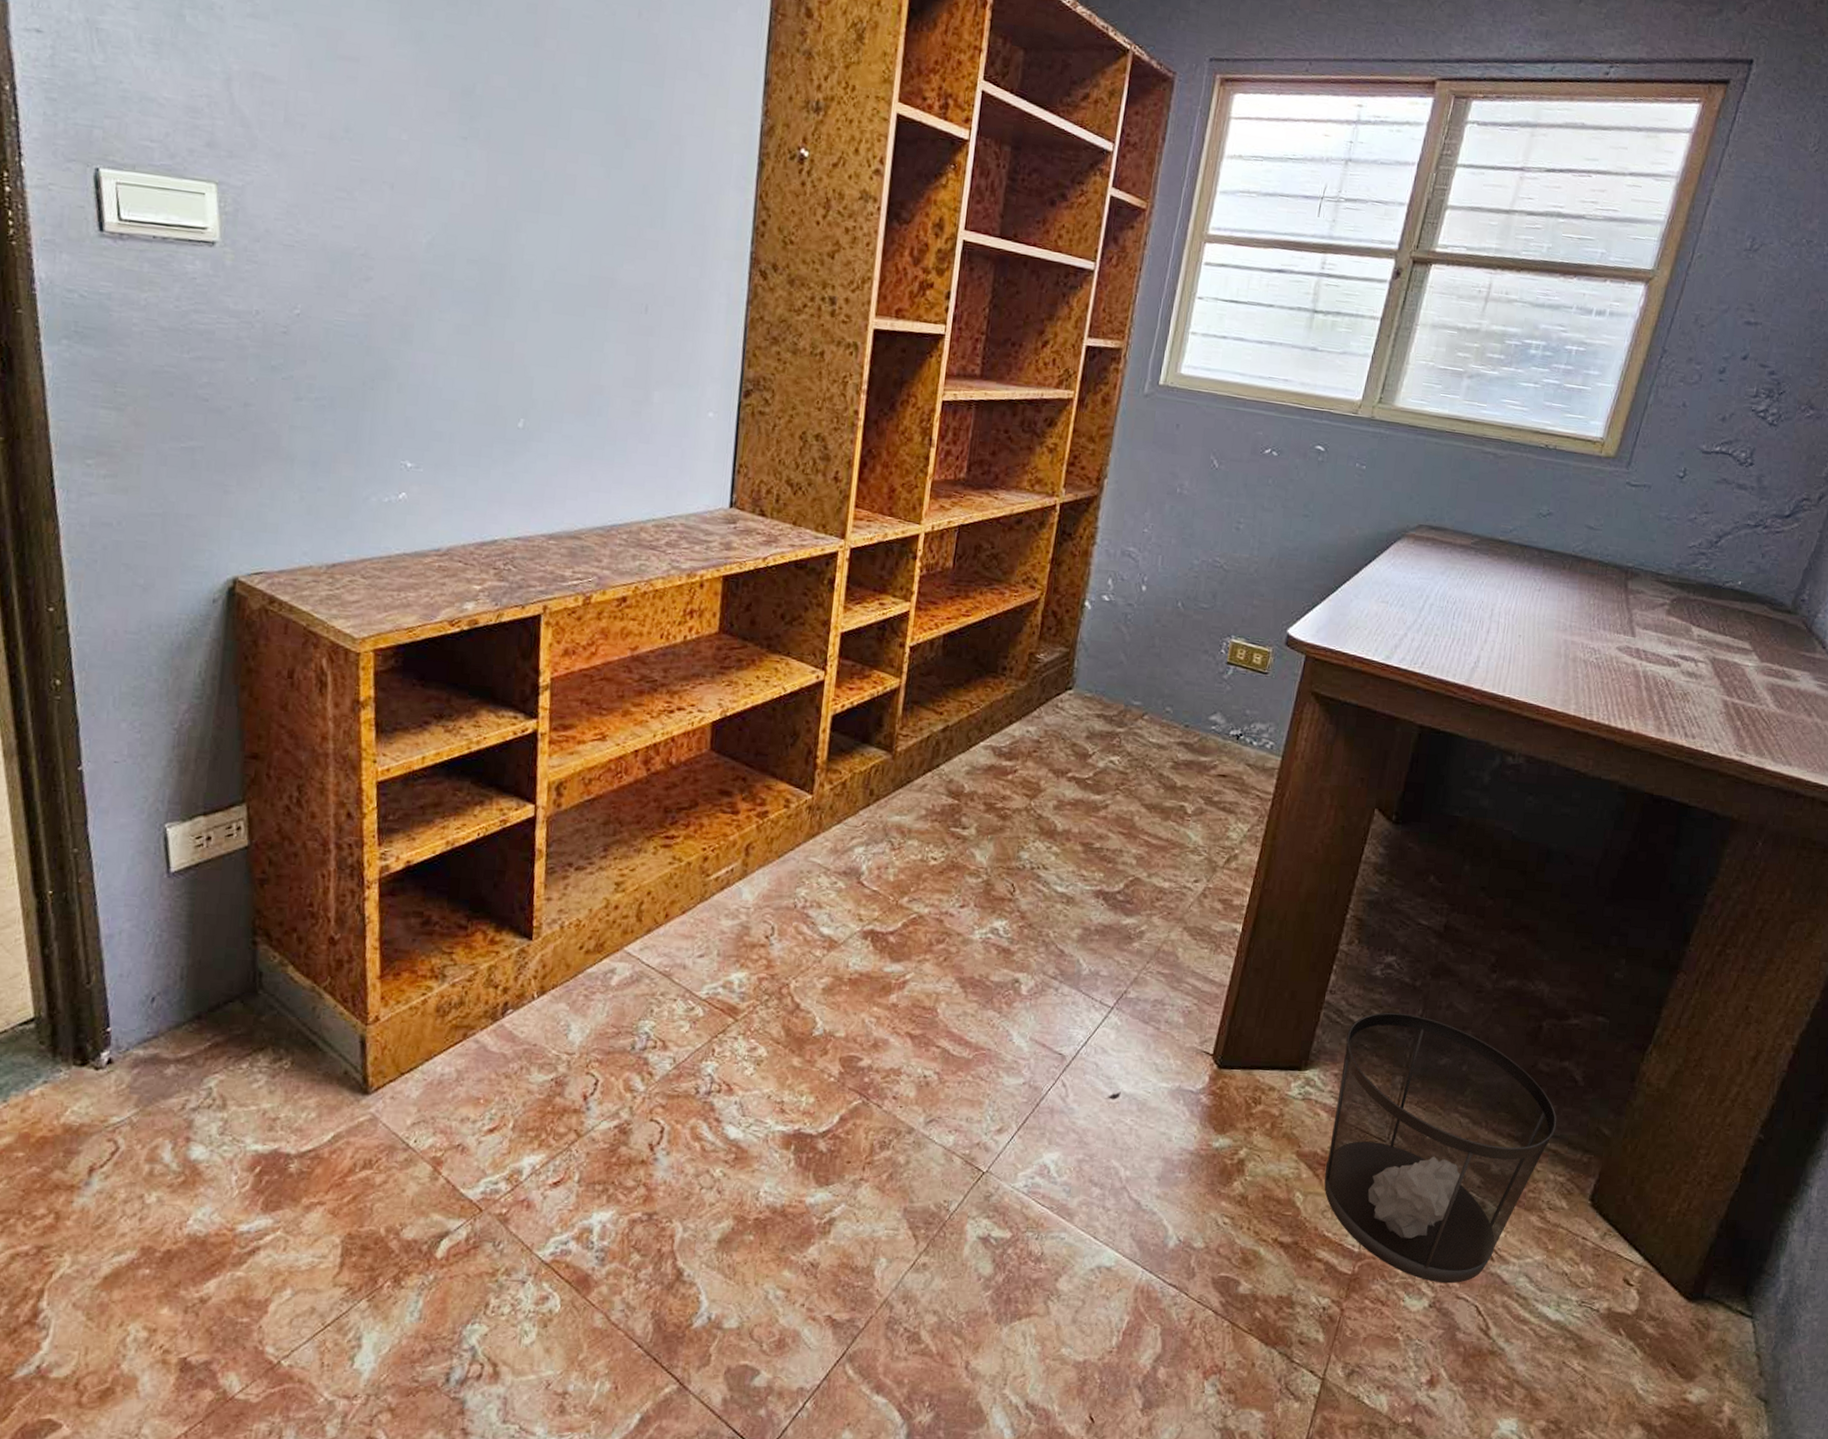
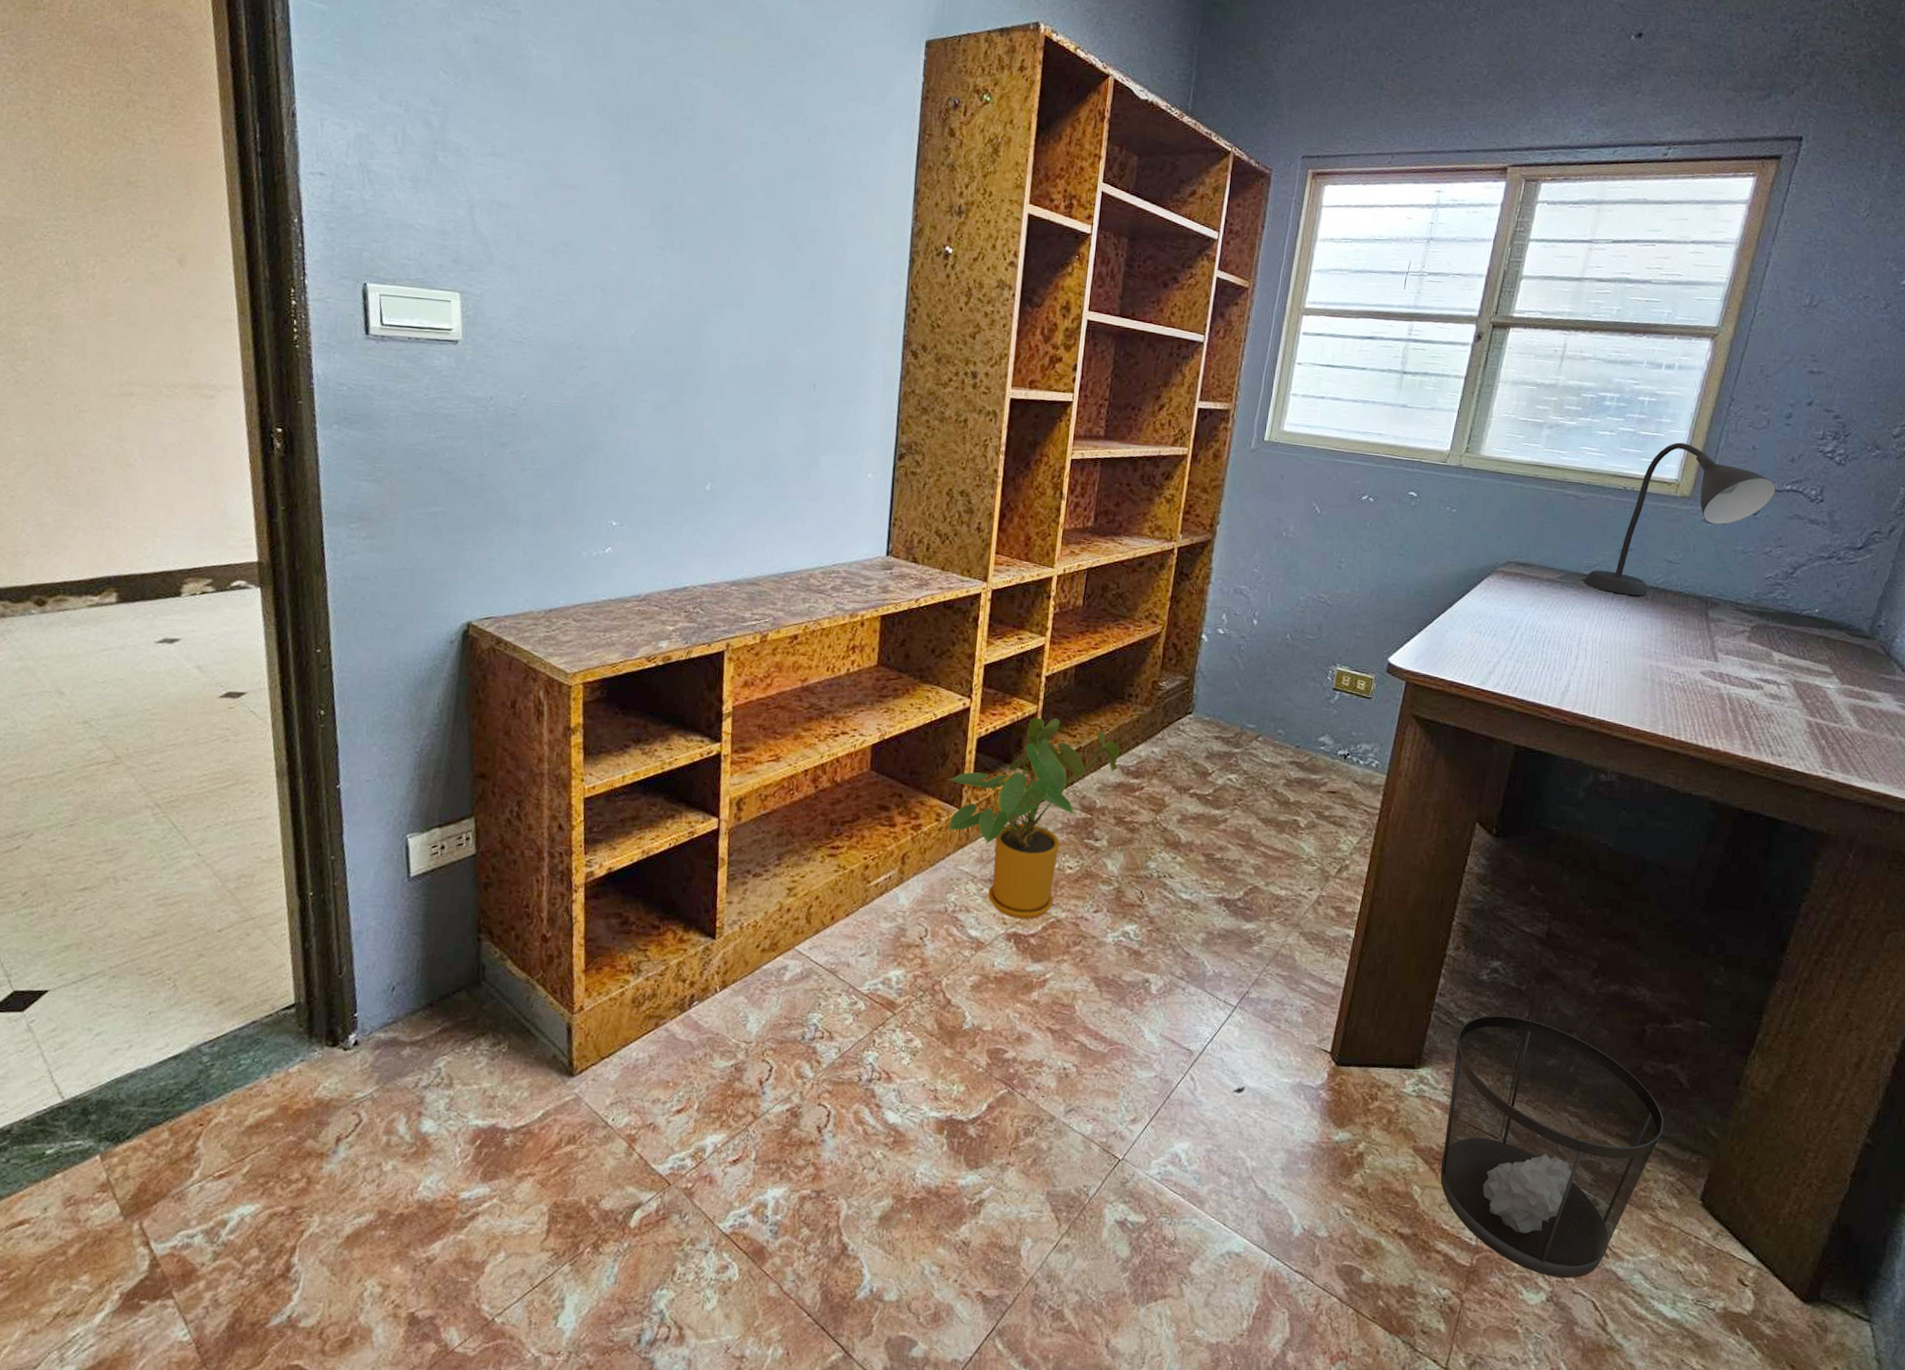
house plant: none [796,693,992,915] -> present [946,718,1121,919]
desk lamp: none [1496,397,1705,566] -> present [1581,442,1776,597]

